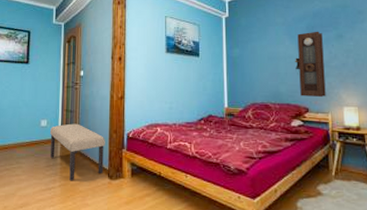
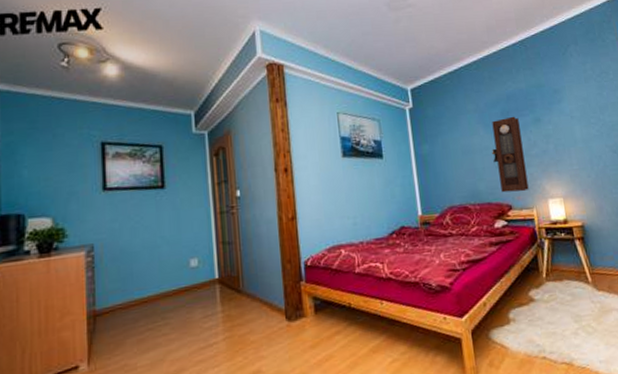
bench: present [50,123,105,181] -> none [204,257,279,332]

